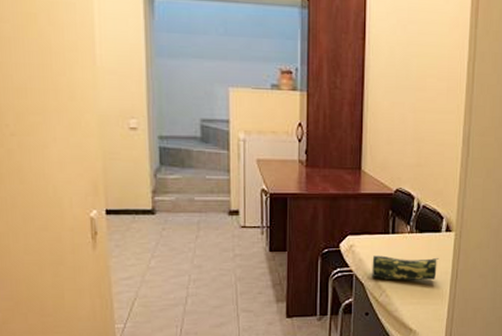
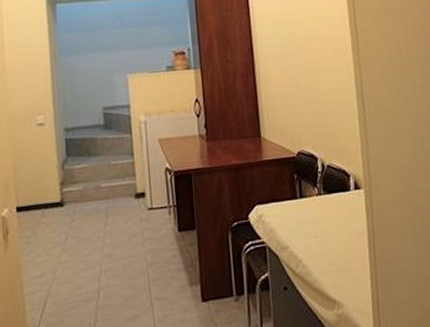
pencil case: present [372,255,440,281] -> none [283,219,353,249]

